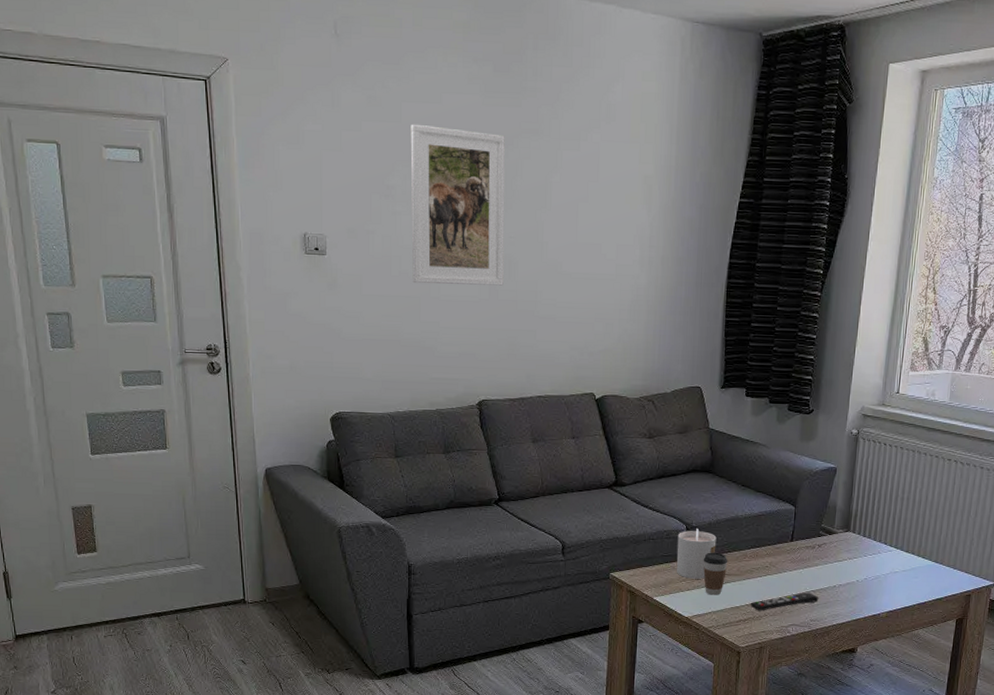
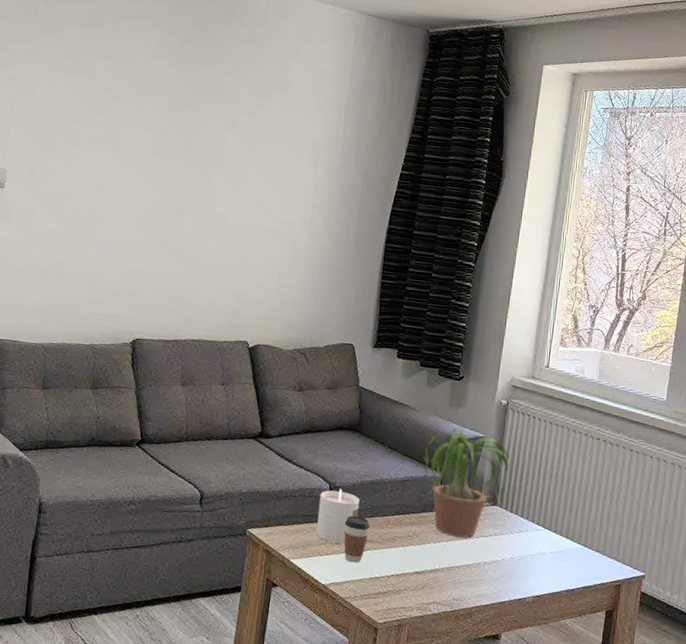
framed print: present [410,124,505,286] -> none [83,78,187,231]
remote control: present [750,592,819,611] -> none [390,567,463,585]
potted plant: none [774,461,873,564] -> present [420,428,521,538]

